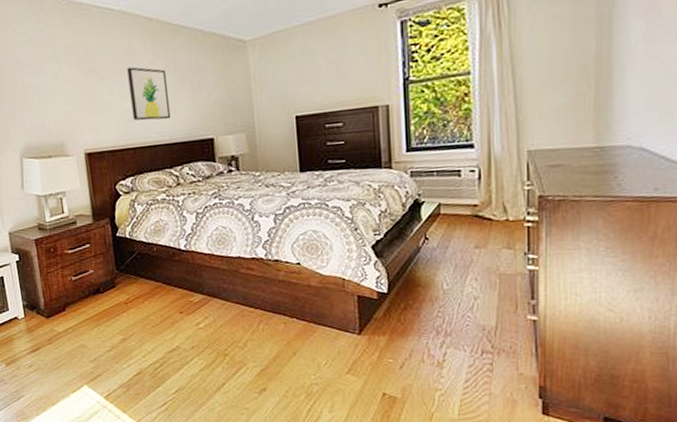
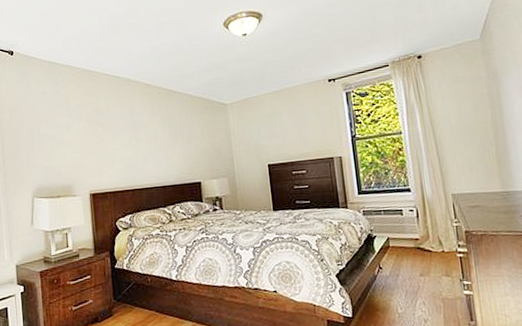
wall art: present [127,67,171,121] -> none [129,122,165,167]

